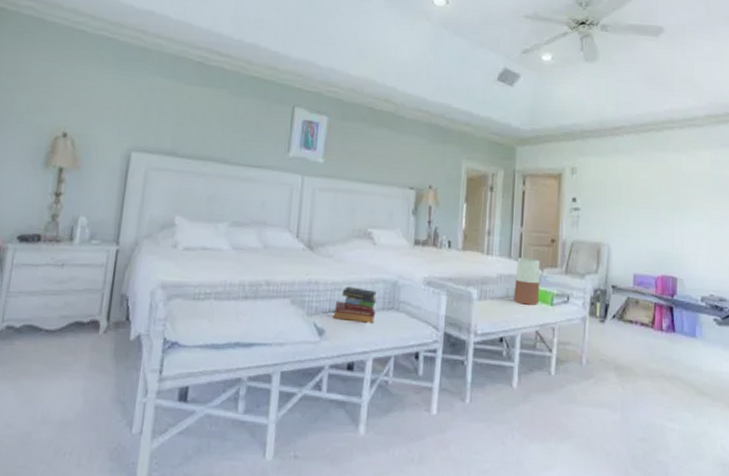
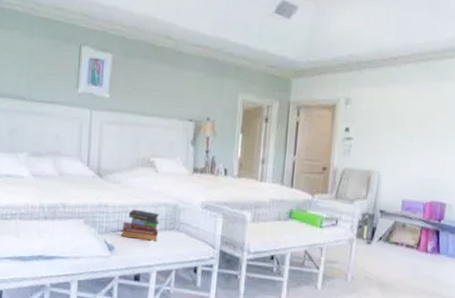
vase: present [514,257,540,305] -> none [285,183,311,228]

